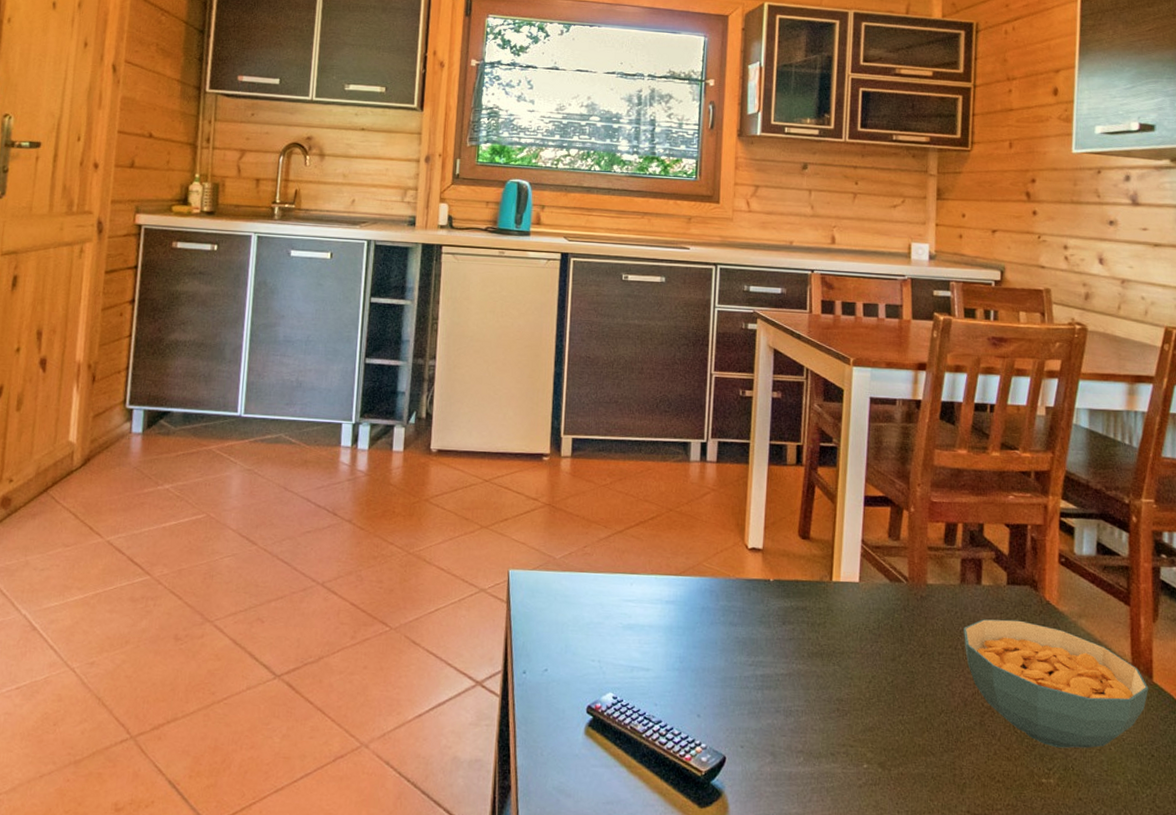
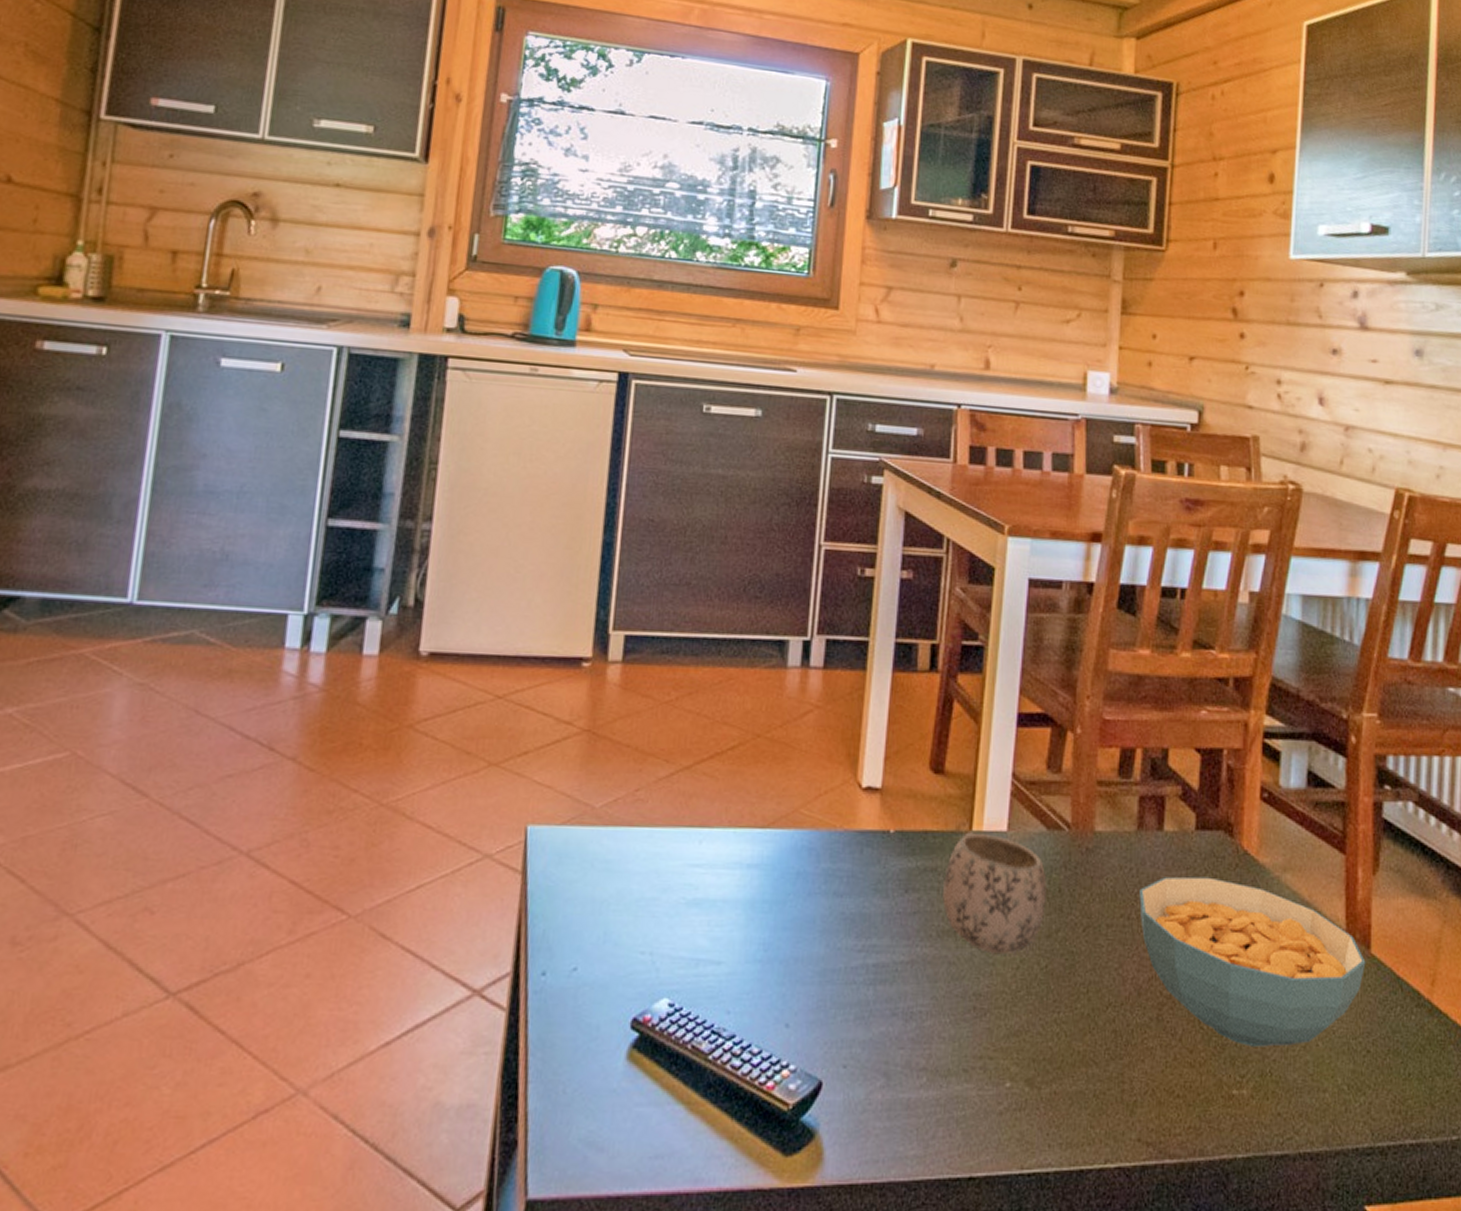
mug: none [811,582,890,672] -> present [943,832,1047,955]

